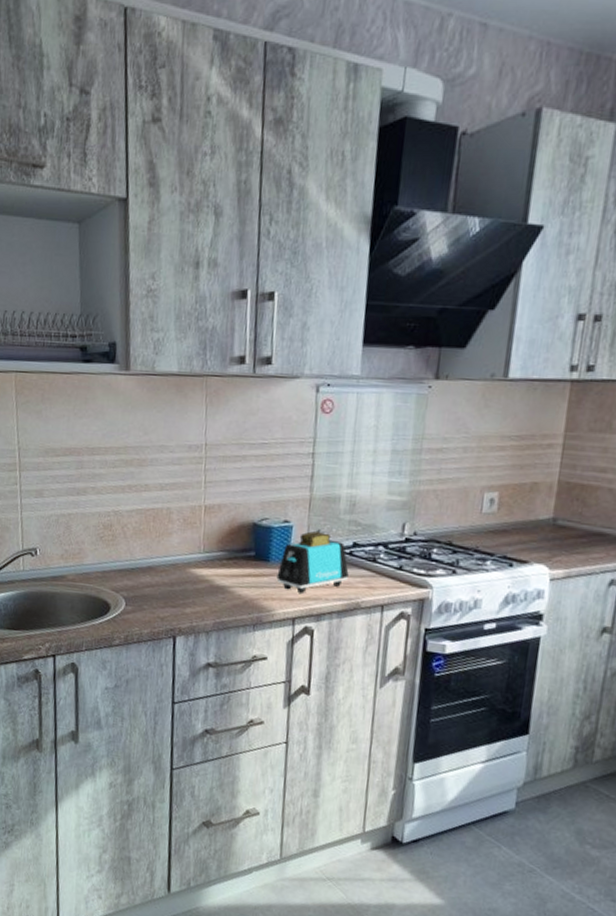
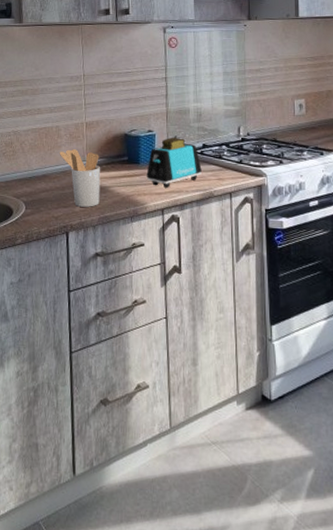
utensil holder: none [169,537,220,610] -> present [59,149,101,207]

